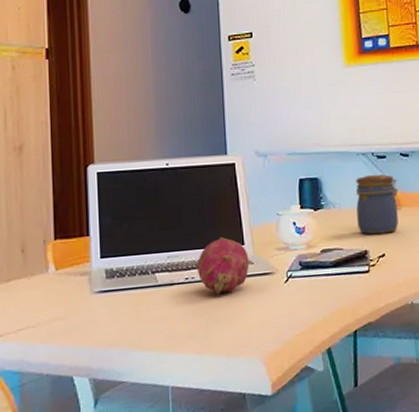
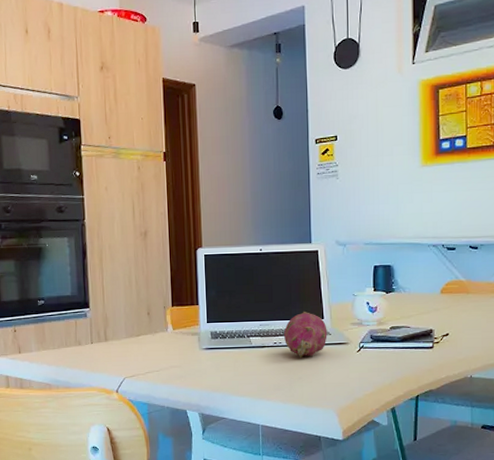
jar: present [355,174,401,235] -> none [425,264,467,317]

